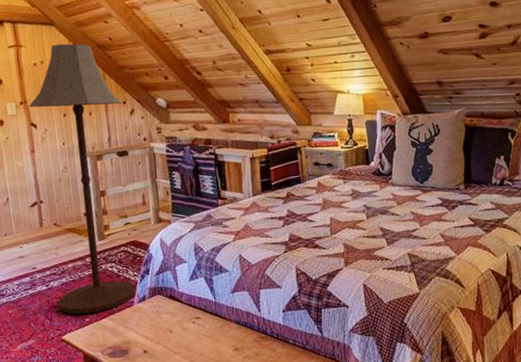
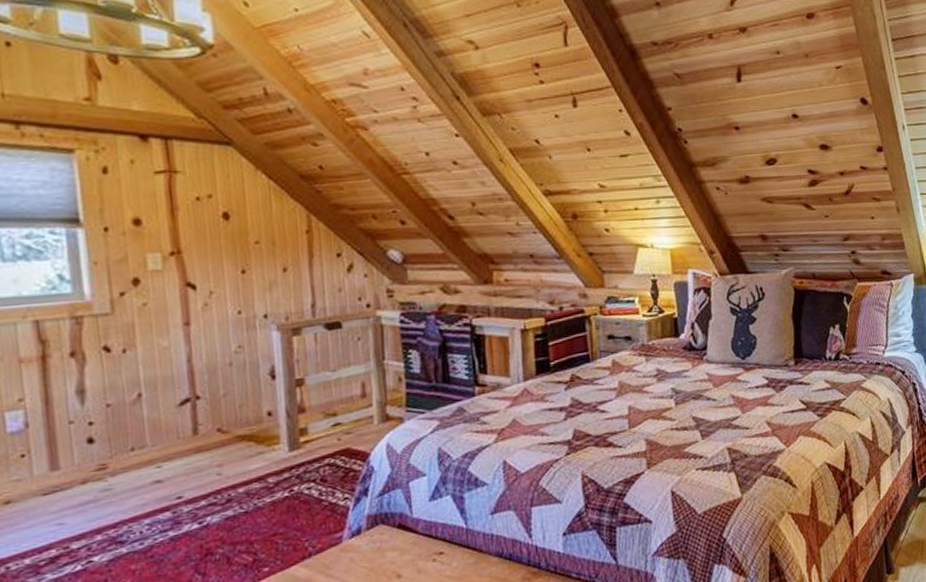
floor lamp: present [29,43,136,315] -> none [185,171,346,564]

